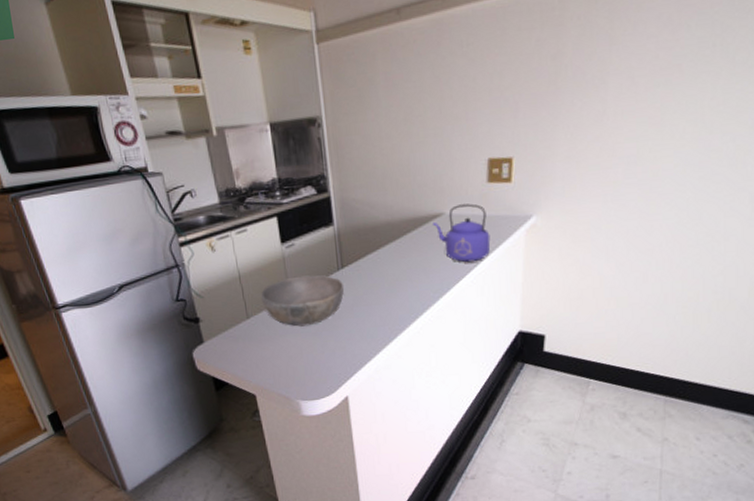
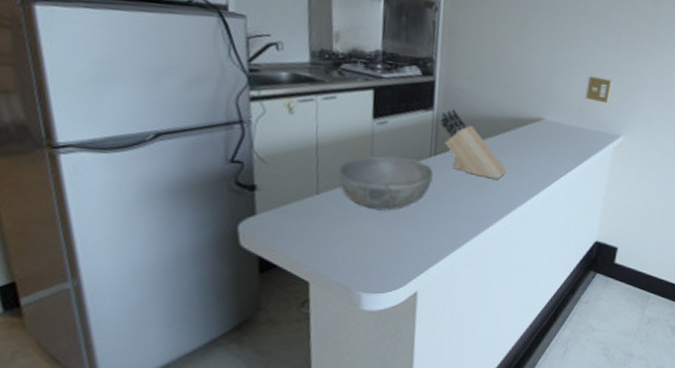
knife block: none [341,220,414,283] -> present [440,109,507,179]
kettle: present [433,203,491,263] -> none [532,113,582,170]

